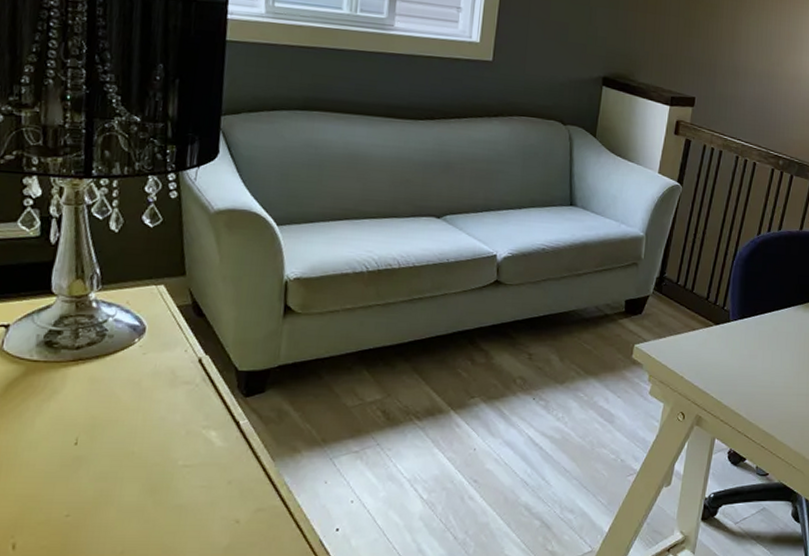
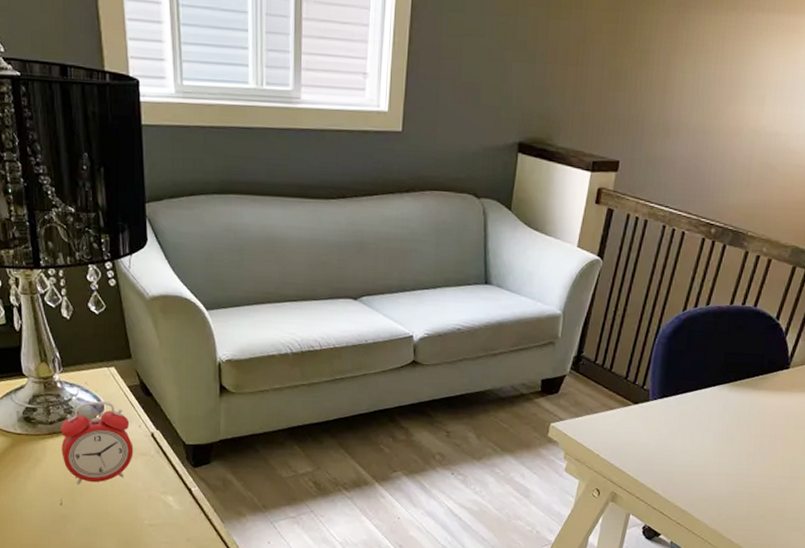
alarm clock: none [85,322,176,419] -> present [60,401,134,484]

